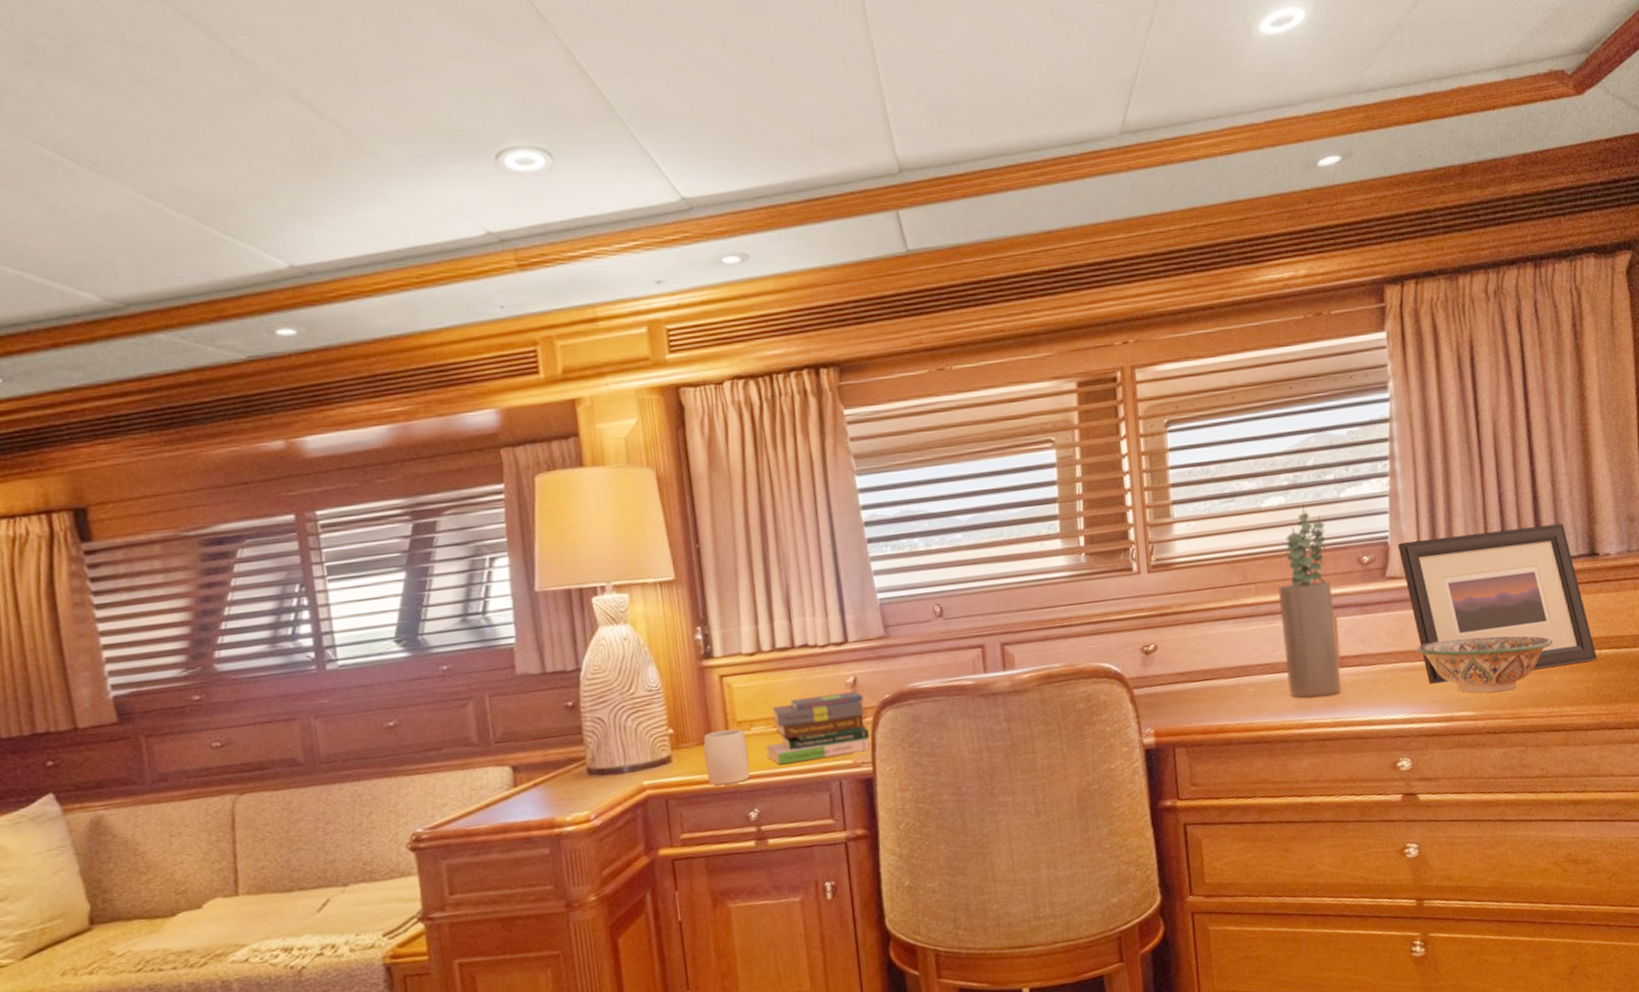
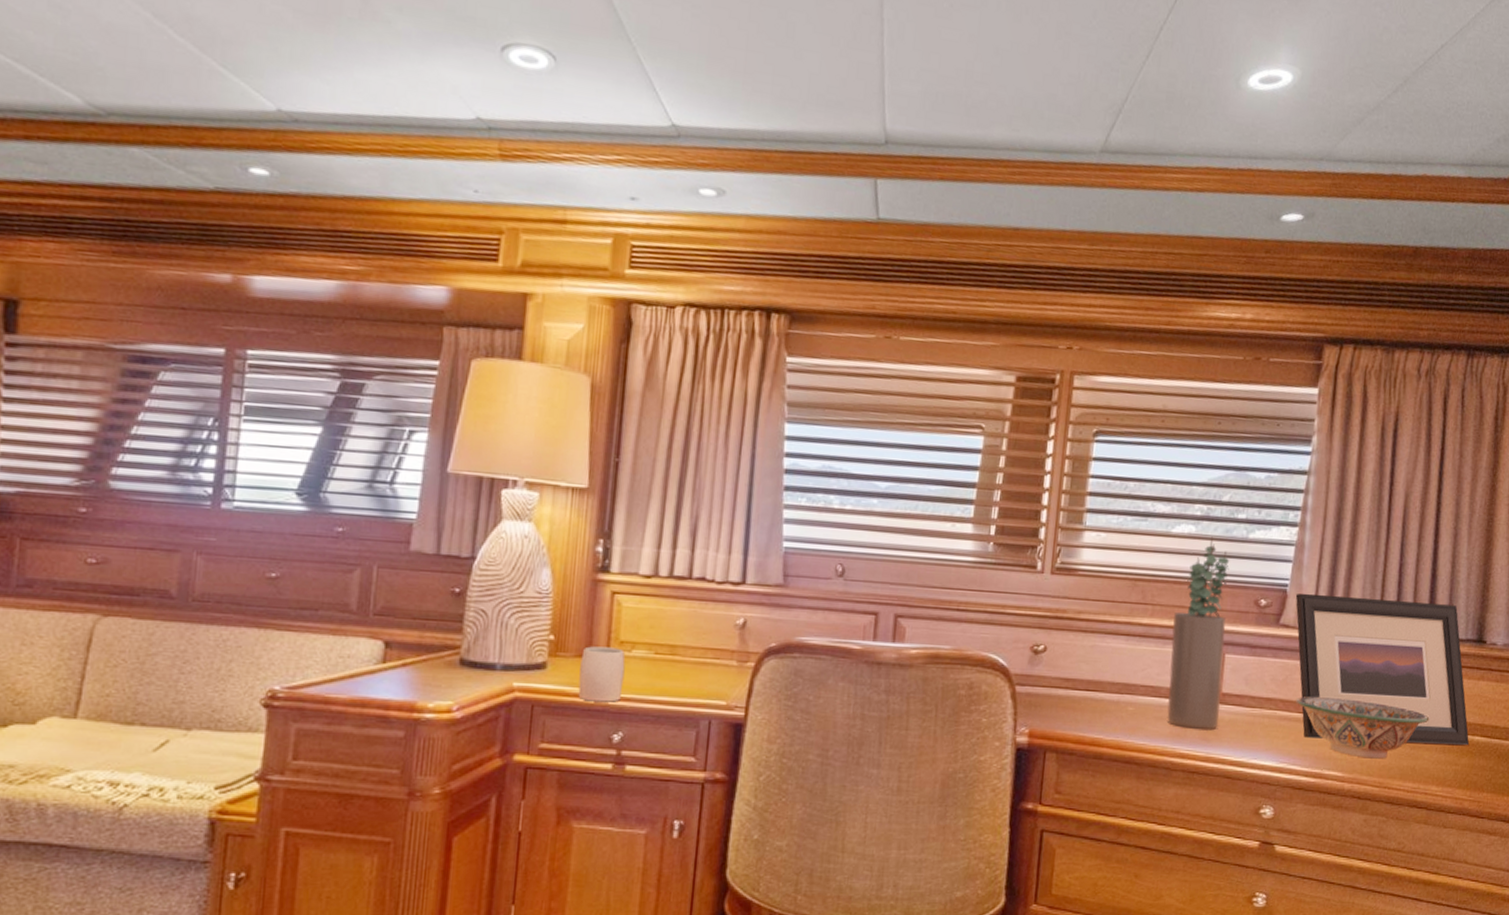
books: present [765,691,870,766] -> none [642,630,750,696]

